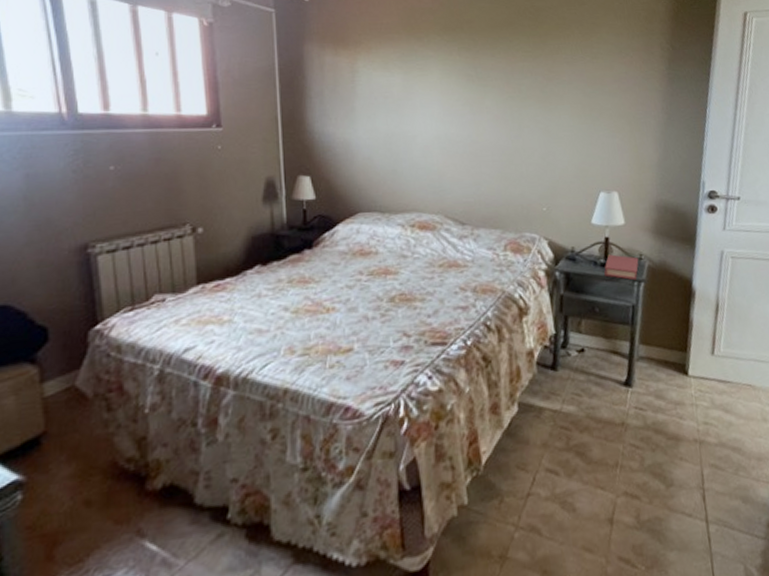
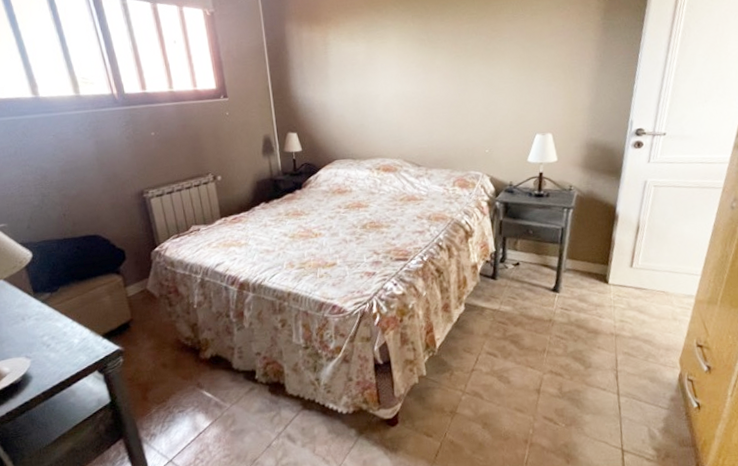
book: present [604,254,639,281] -> none [538,186,569,208]

